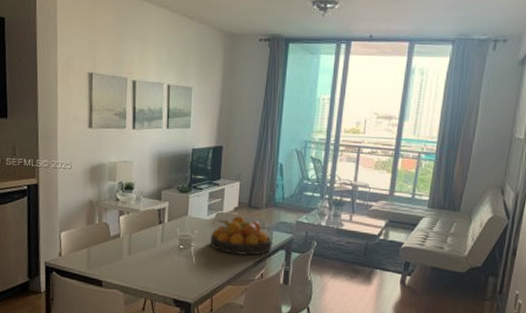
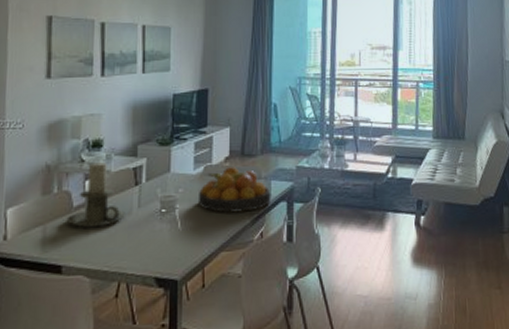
candle holder: none [105,202,152,255] -> present [66,162,126,228]

